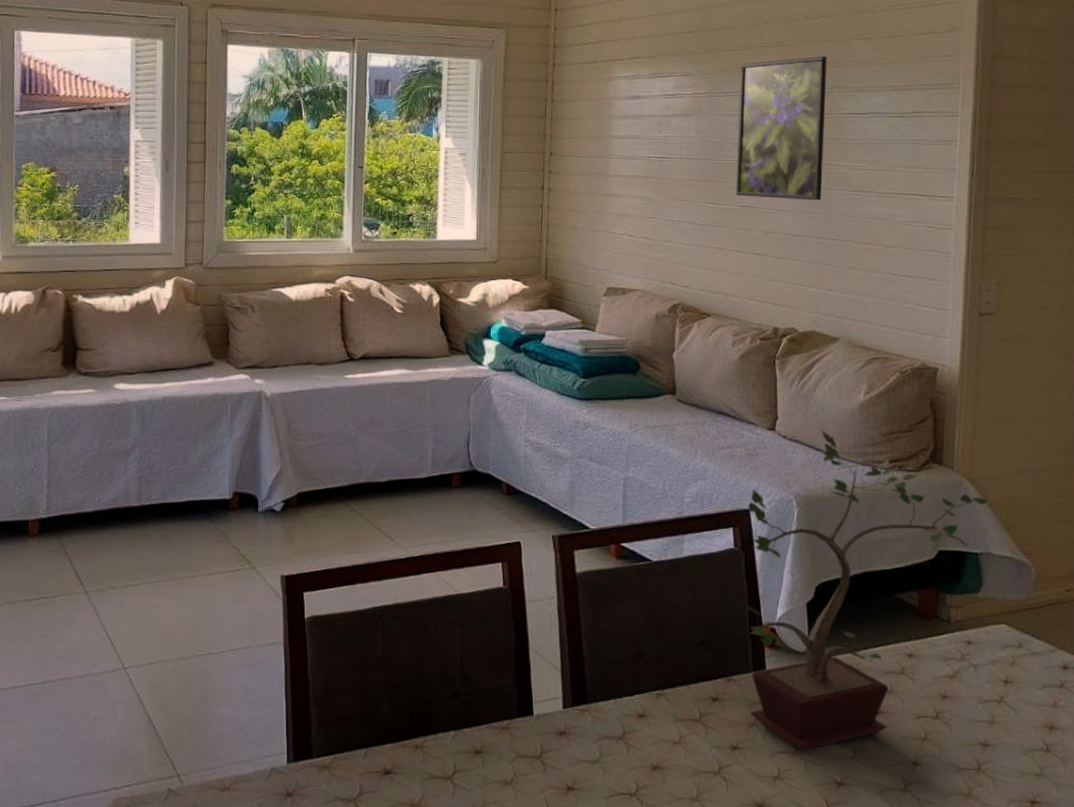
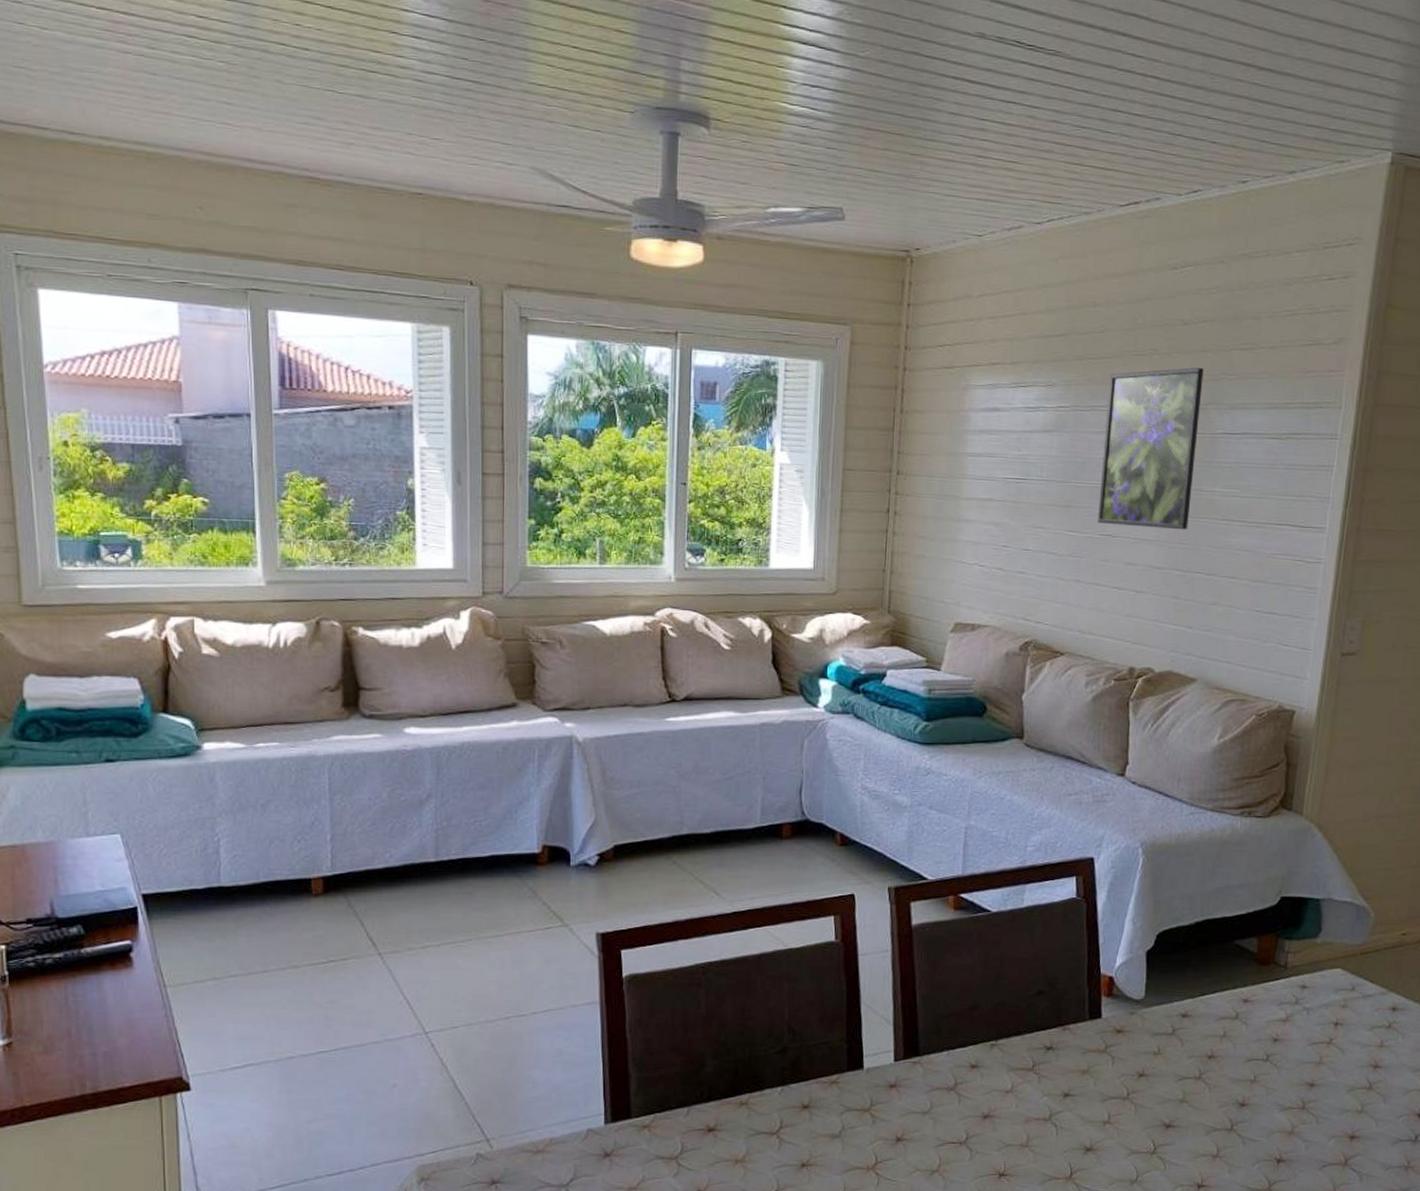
potted plant: present [745,429,988,751] -> none [1083,775,1334,1096]

